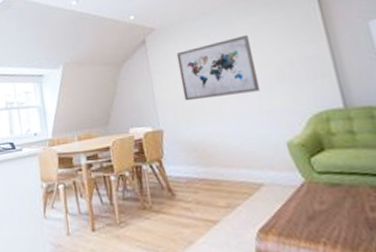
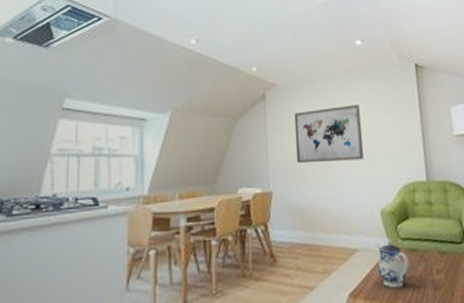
teapot: none [284,173,331,226] -> present [375,239,409,288]

